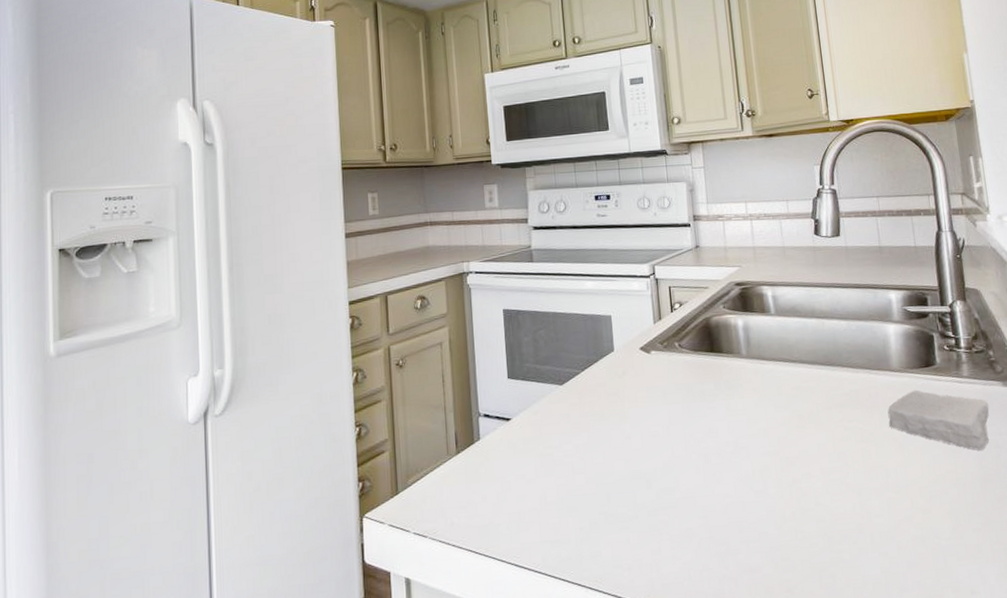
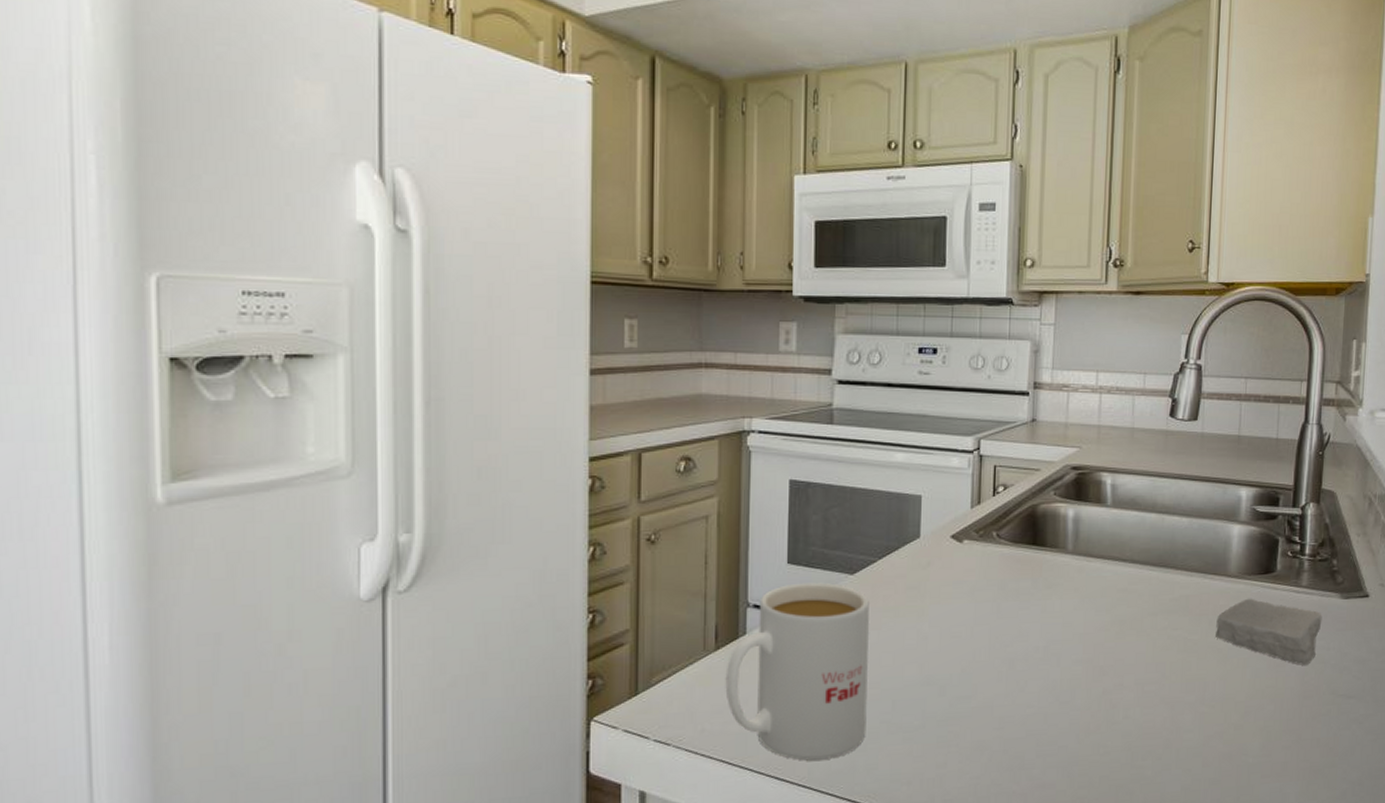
mug: none [466,393,588,549] -> present [725,582,869,761]

